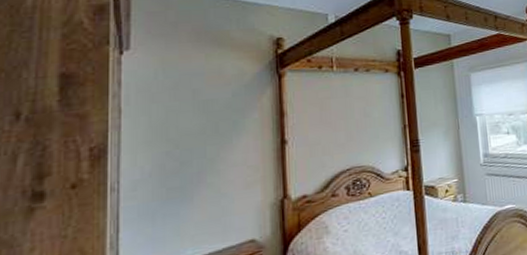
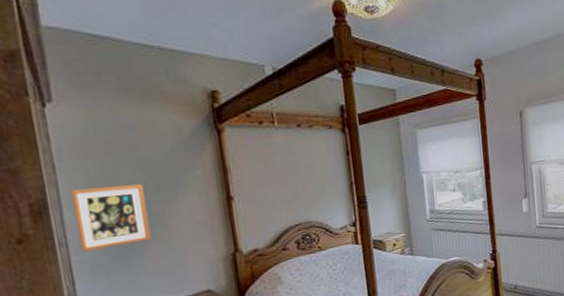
picture frame: none [132,128,202,199] -> present [71,184,152,253]

